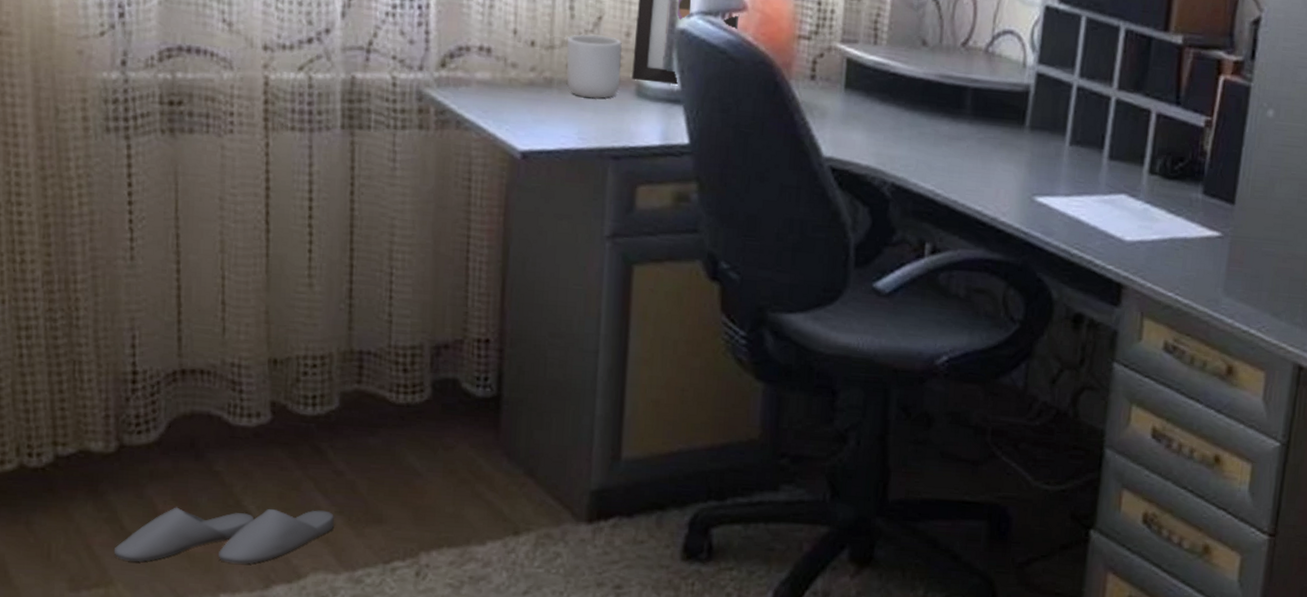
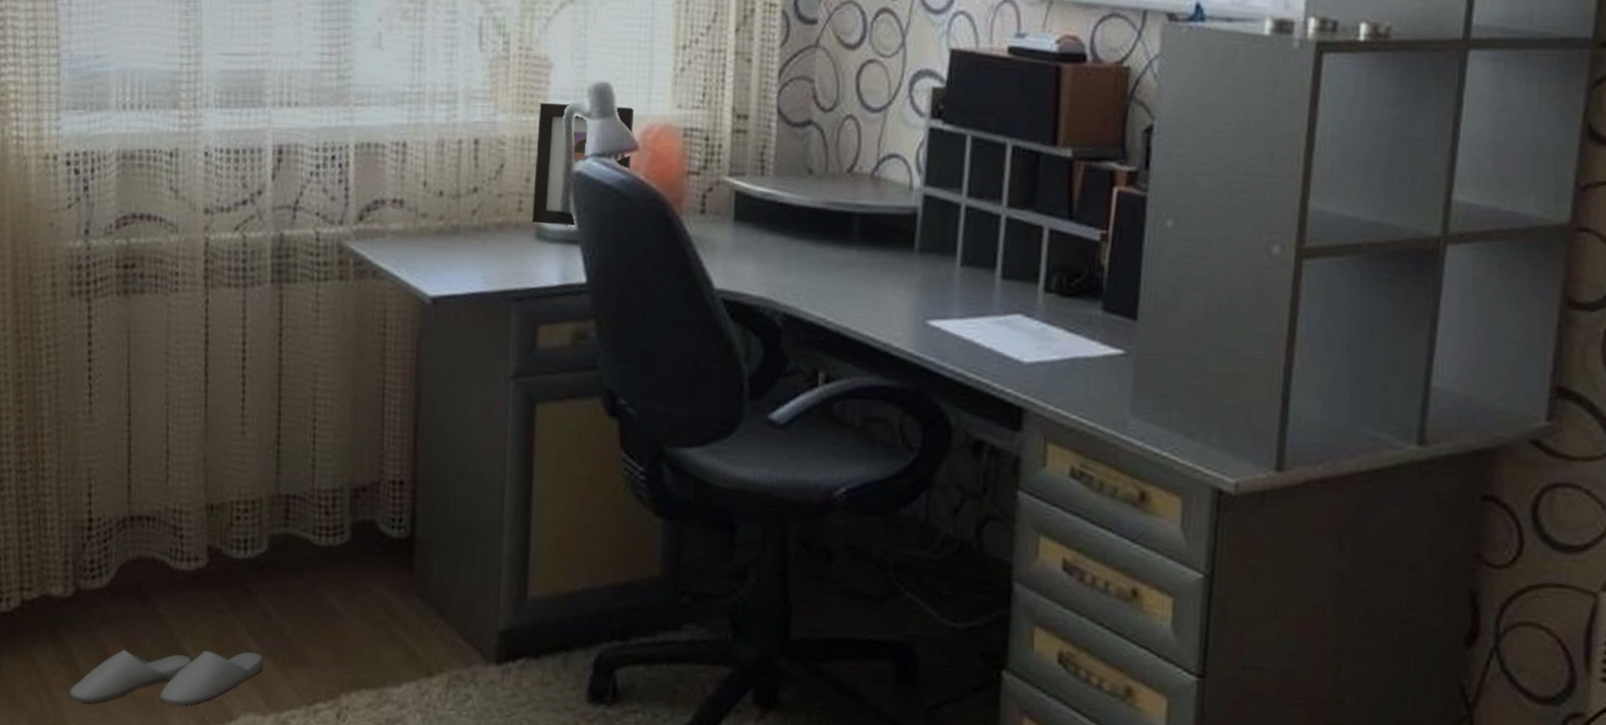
mug: present [566,34,622,99] -> none [471,182,522,243]

